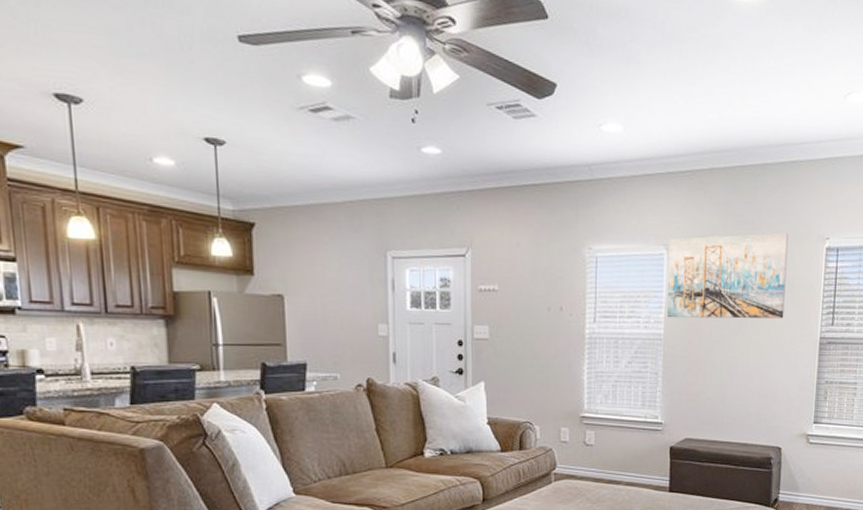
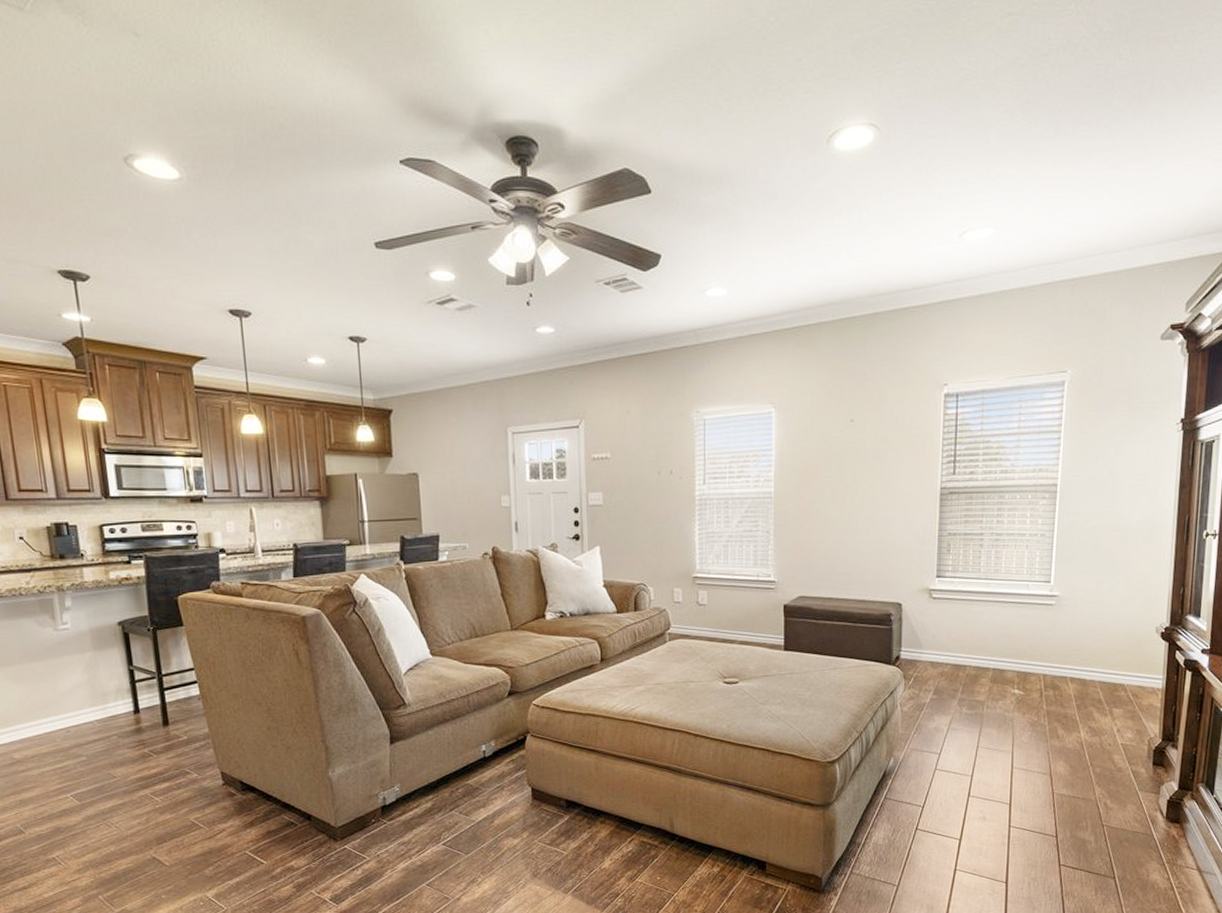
wall art: present [667,232,788,319] -> none [777,381,902,476]

